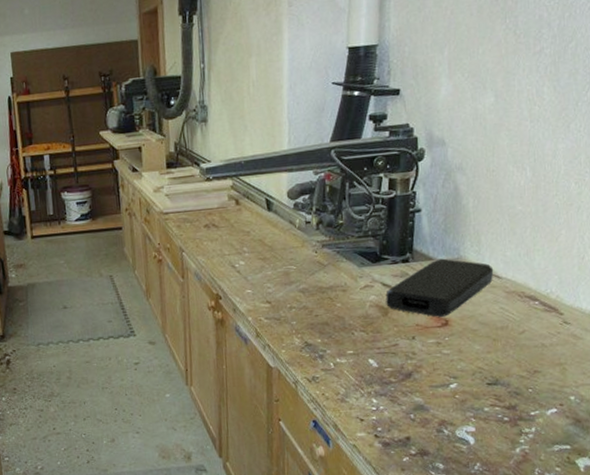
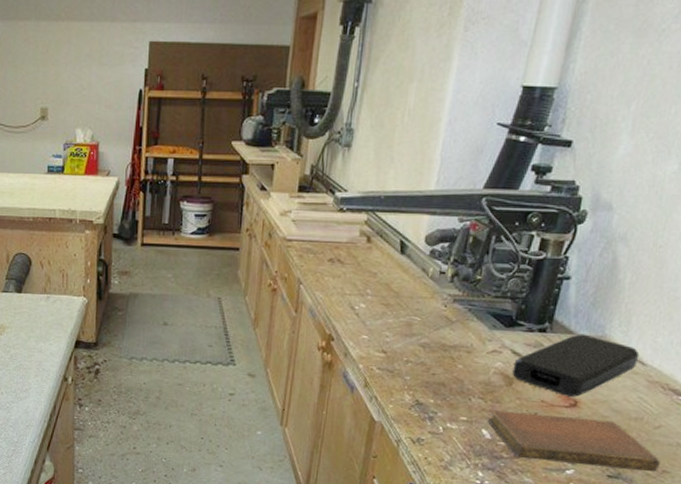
notebook: none [371,333,530,381] -> present [487,410,660,472]

